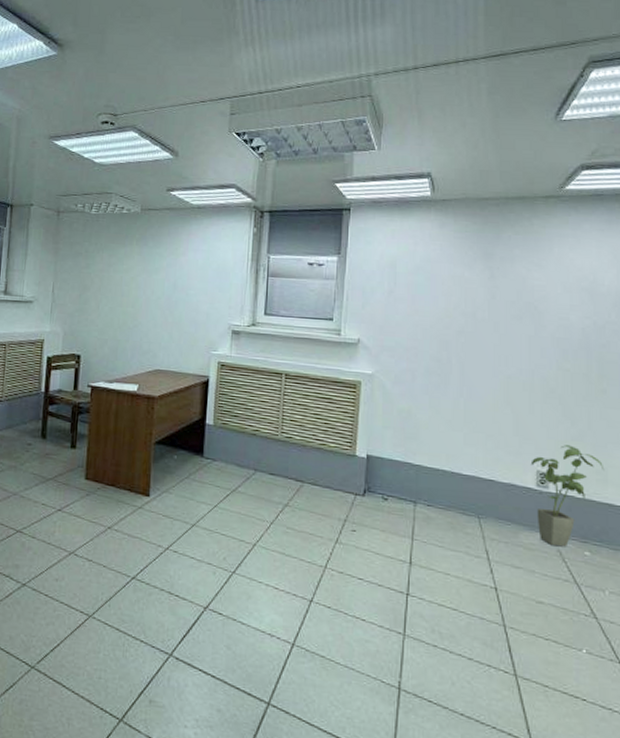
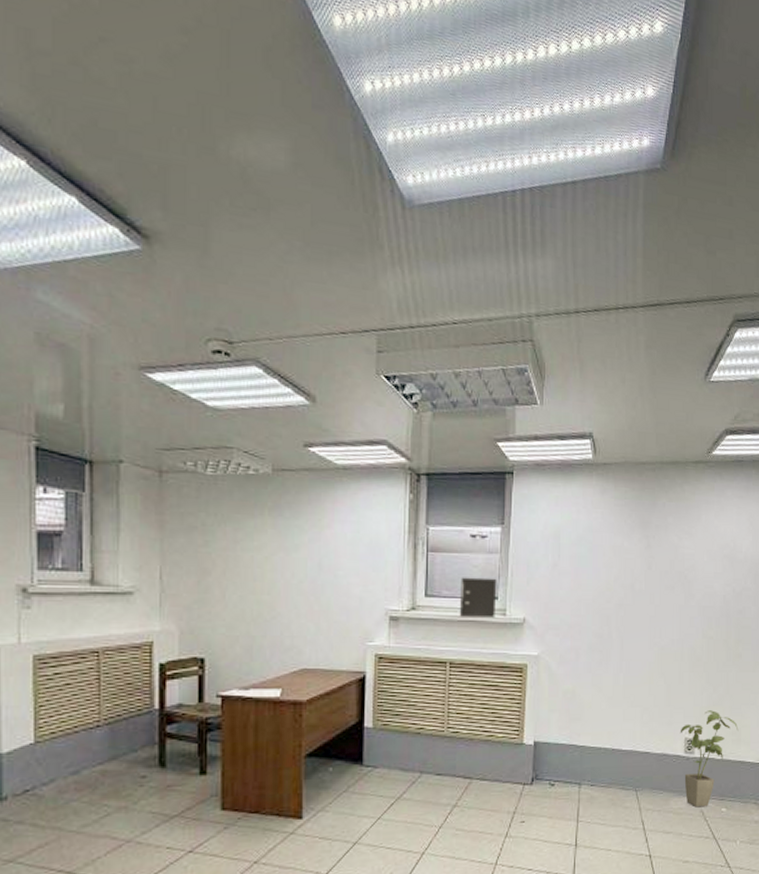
binder: none [295,299,332,338] -> present [459,577,497,619]

